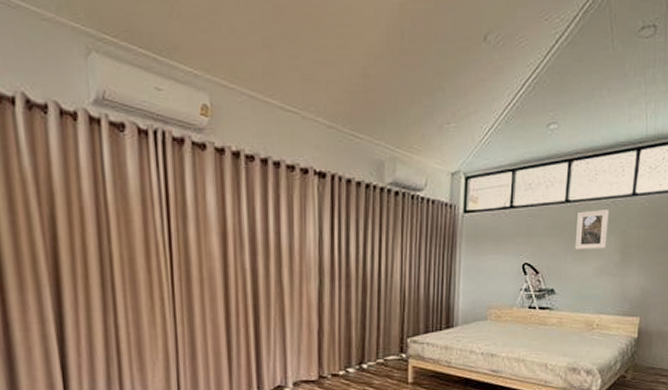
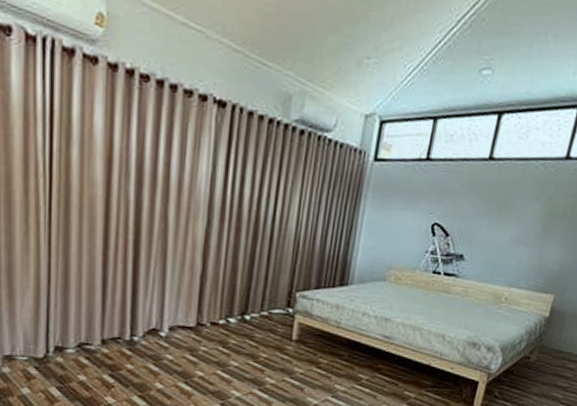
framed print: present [574,210,609,250] -> none [492,171,537,216]

